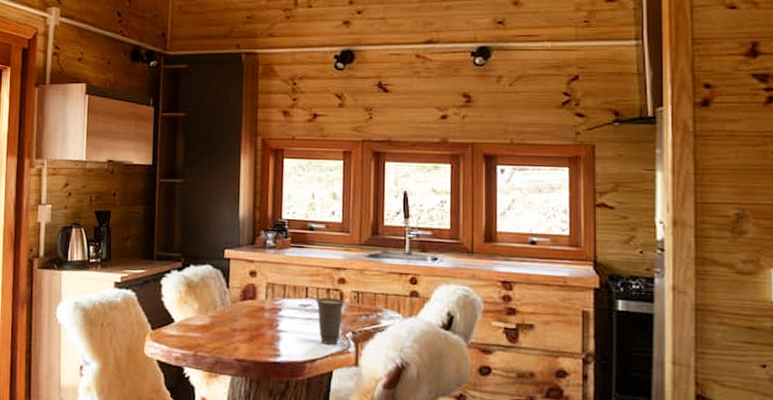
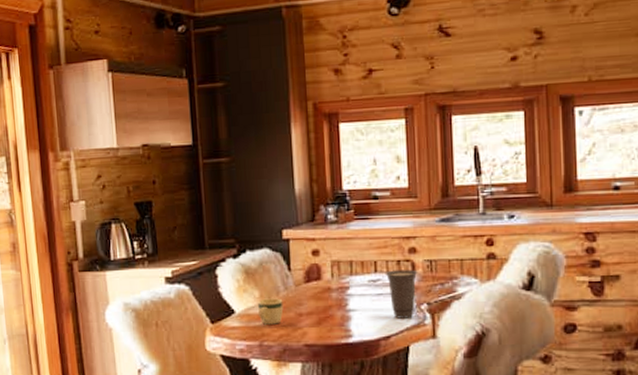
mug: none [196,311,219,337] -> present [258,298,284,325]

